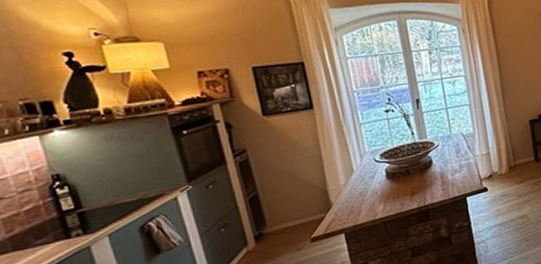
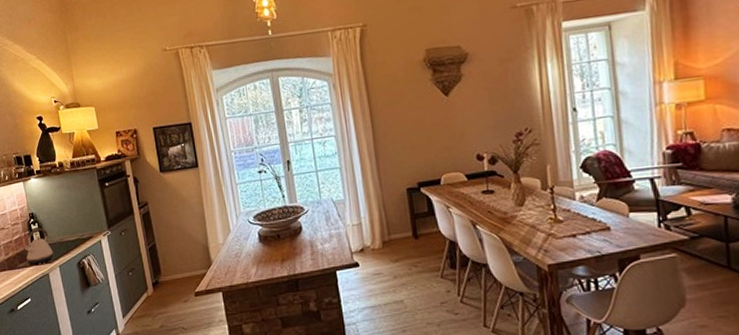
kettle: none [46,191,98,239] -> present [25,228,53,265]

